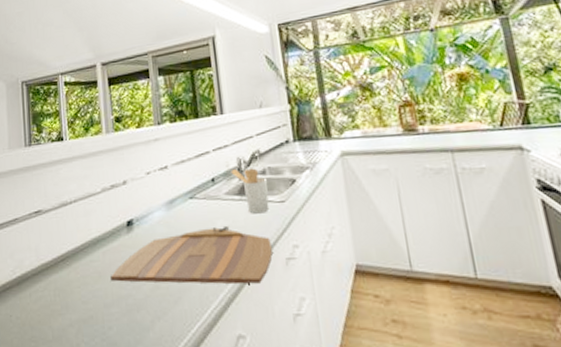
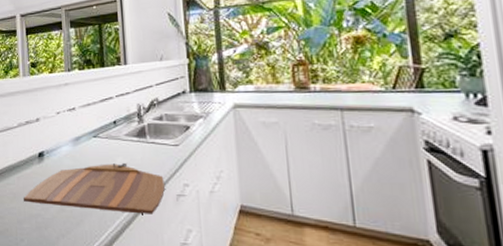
utensil holder: present [231,168,270,214] -> none [131,113,164,154]

